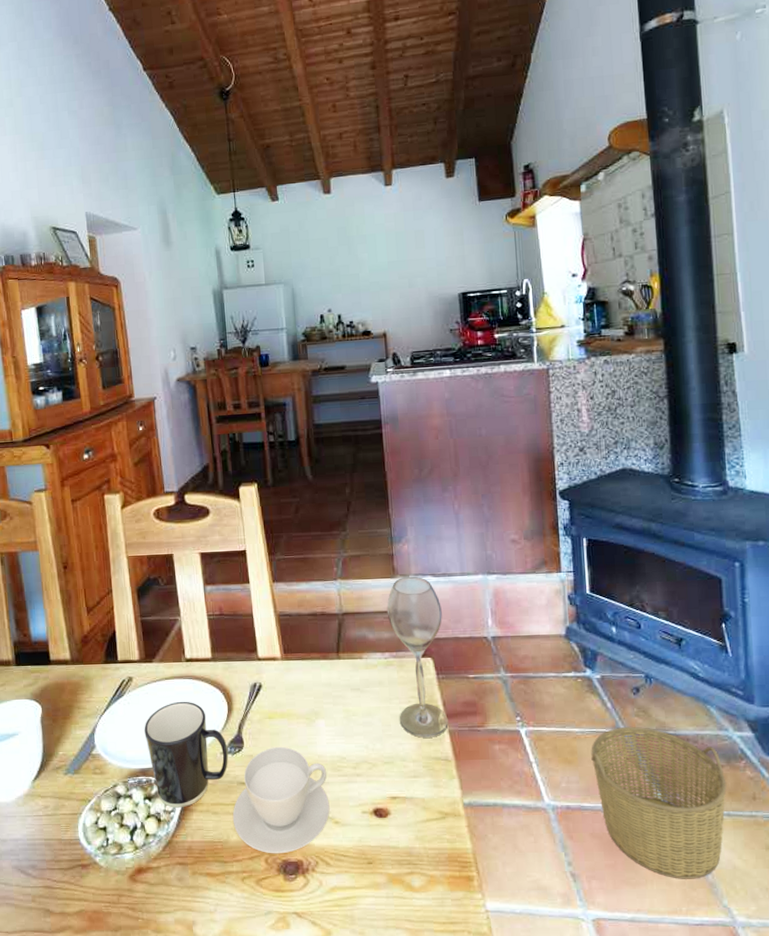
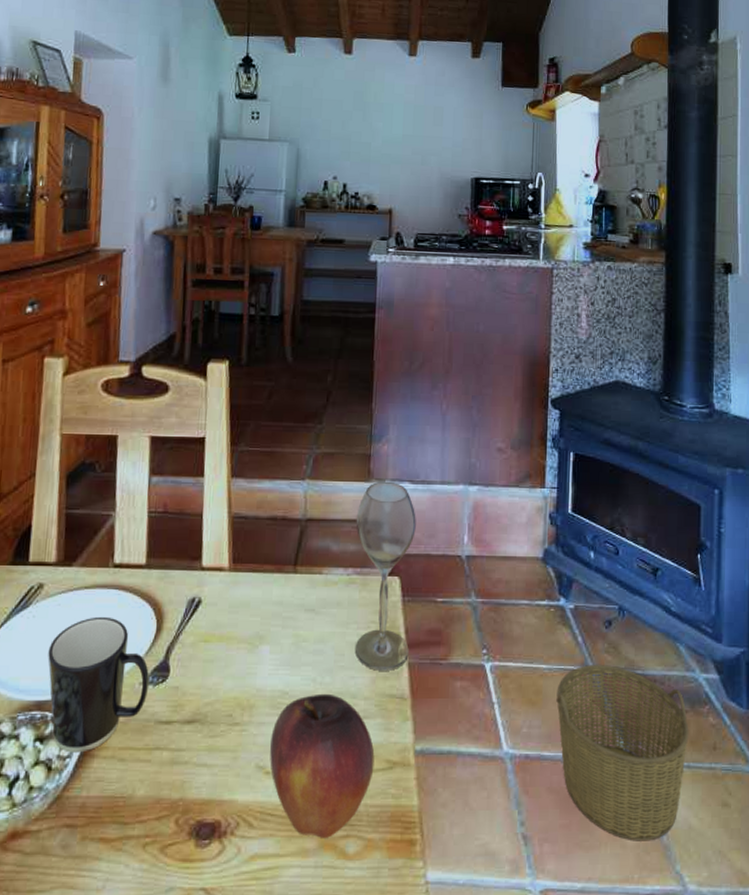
teacup: present [232,746,330,854] -> none [142,677,265,813]
fruit: none [335,757,429,874] -> present [270,693,375,838]

